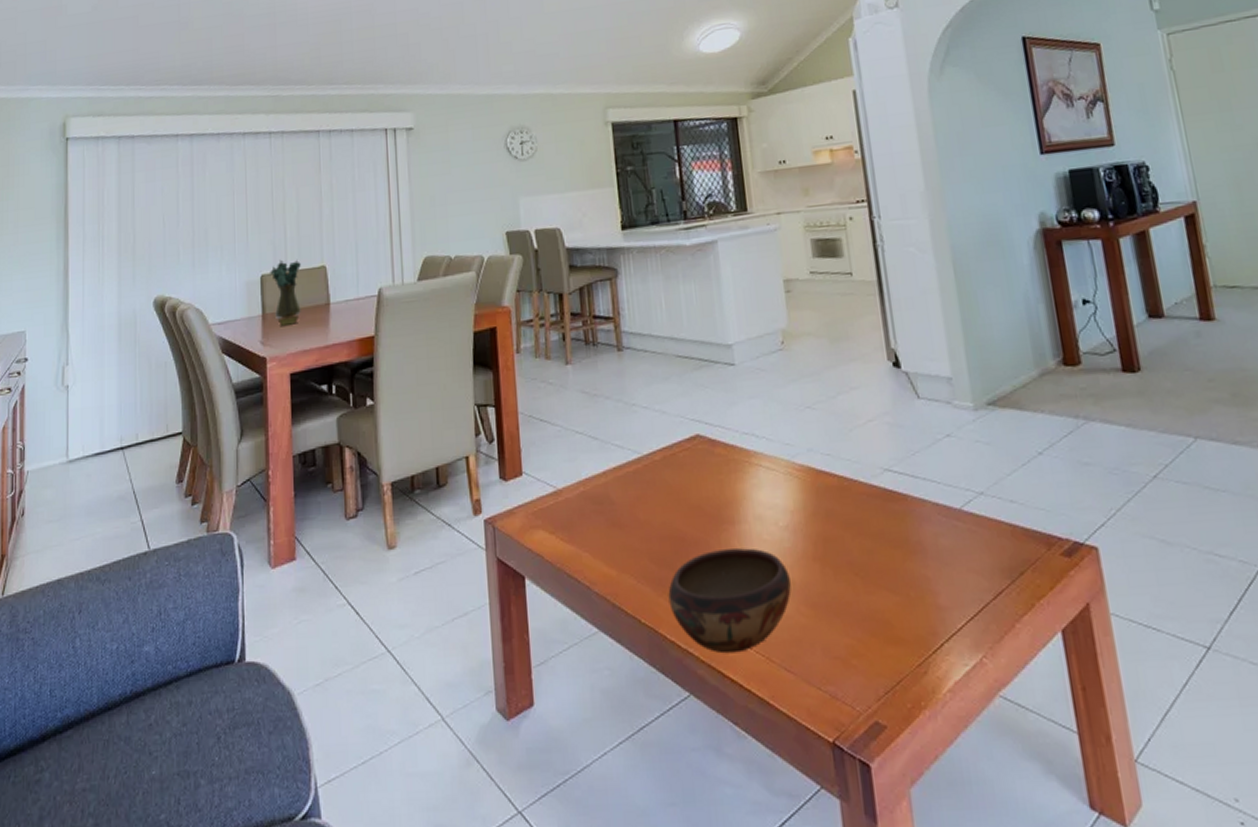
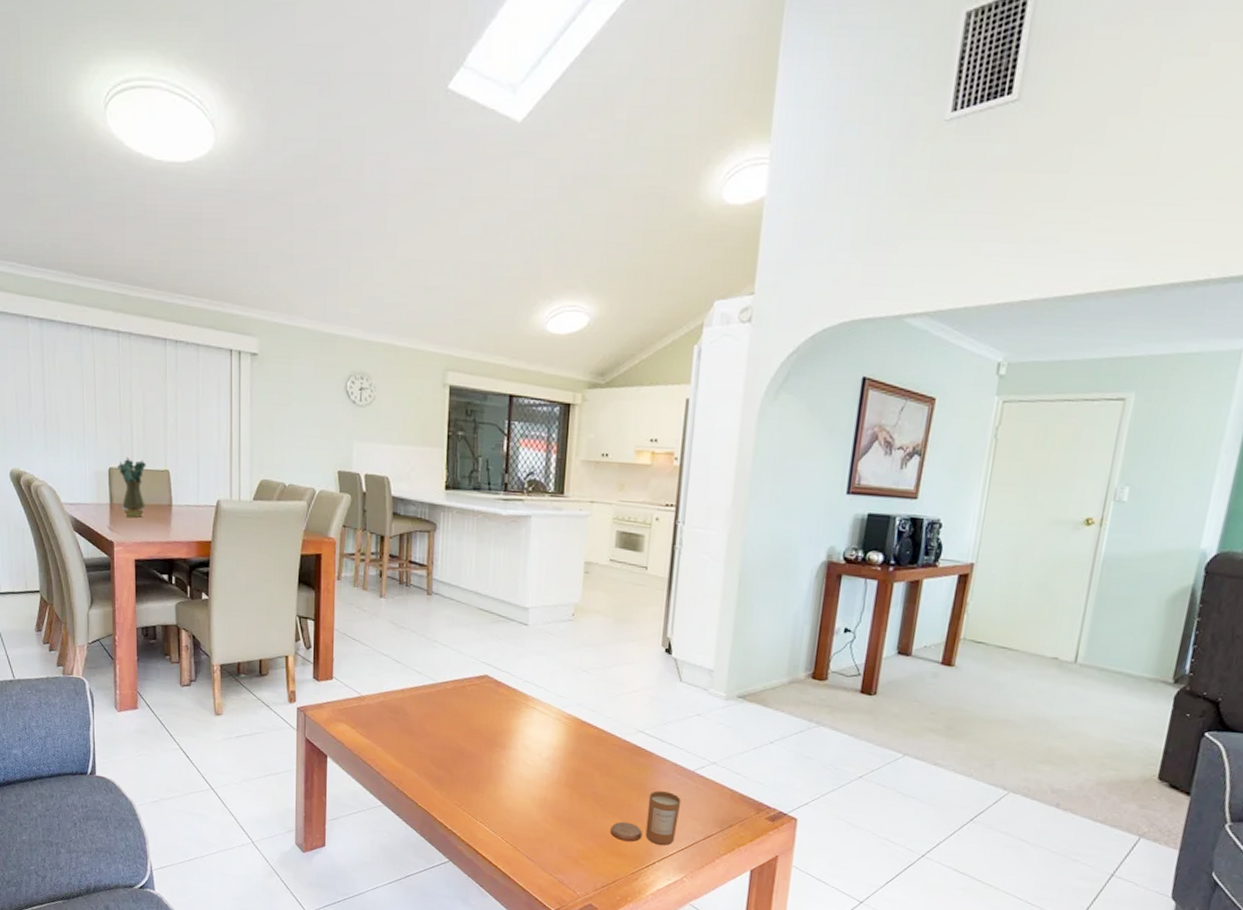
decorative bowl: present [668,548,792,654] -> none [442,764,544,840]
candle: none [879,542,960,622] -> present [610,790,682,846]

